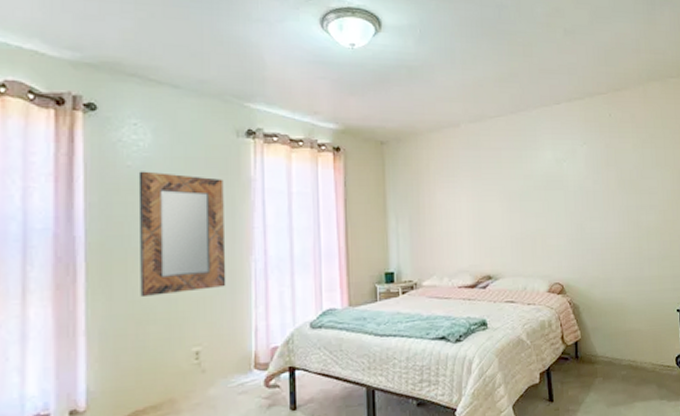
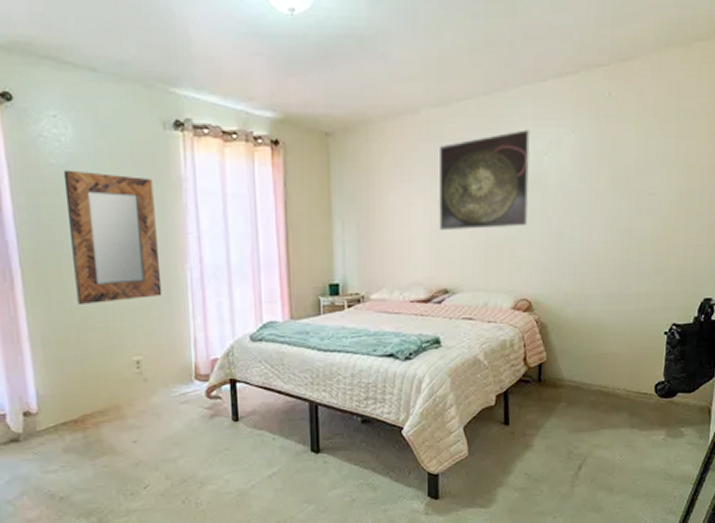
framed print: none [478,141,555,223] -> present [439,129,530,230]

